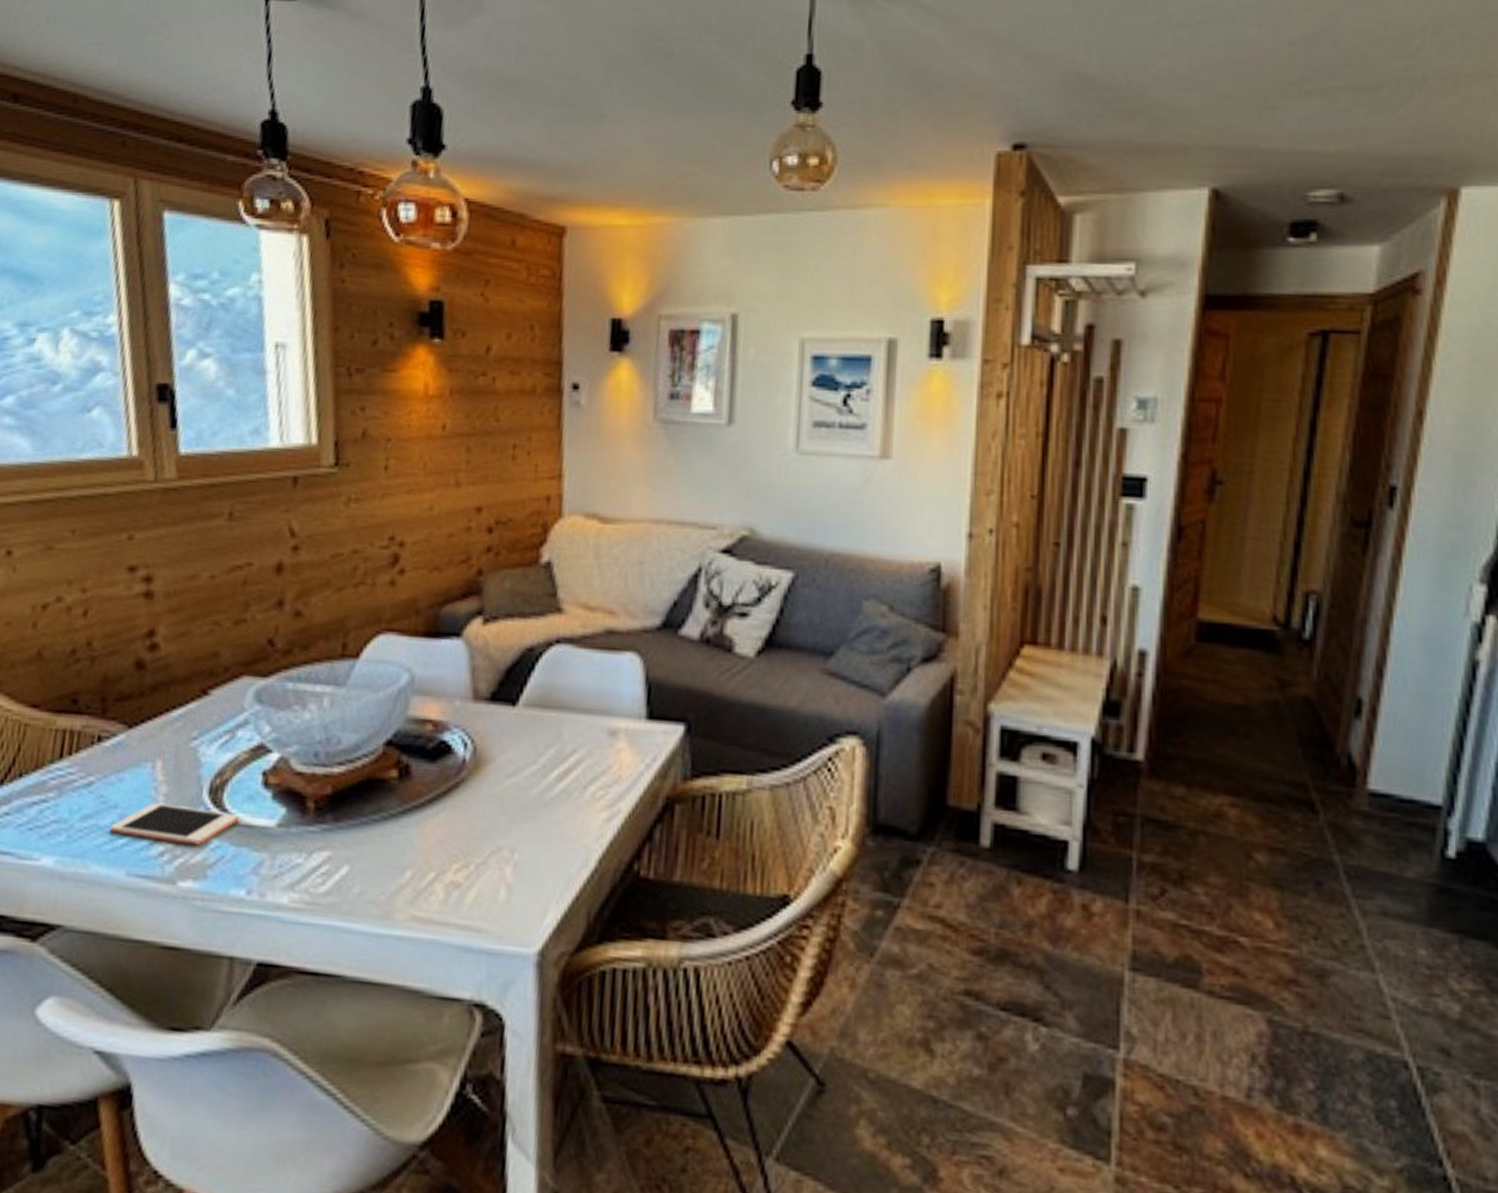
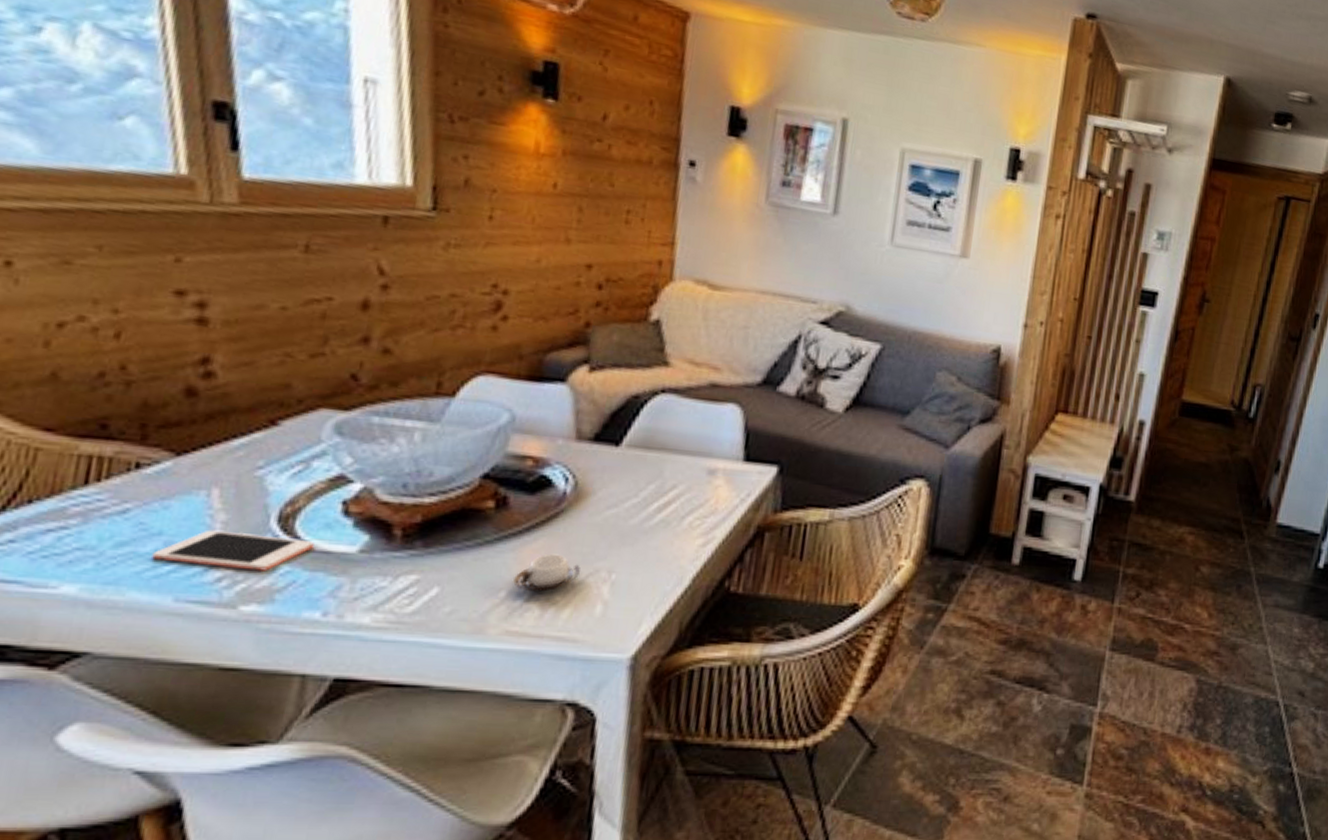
cup: none [418,829,482,872] -> present [513,553,580,592]

